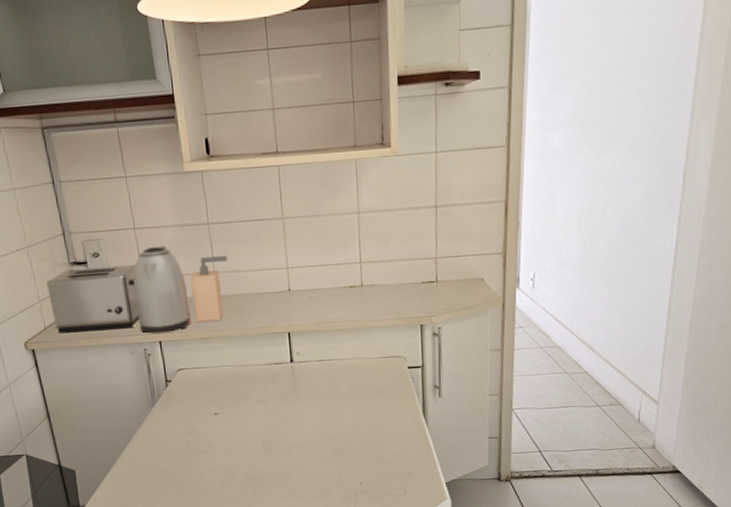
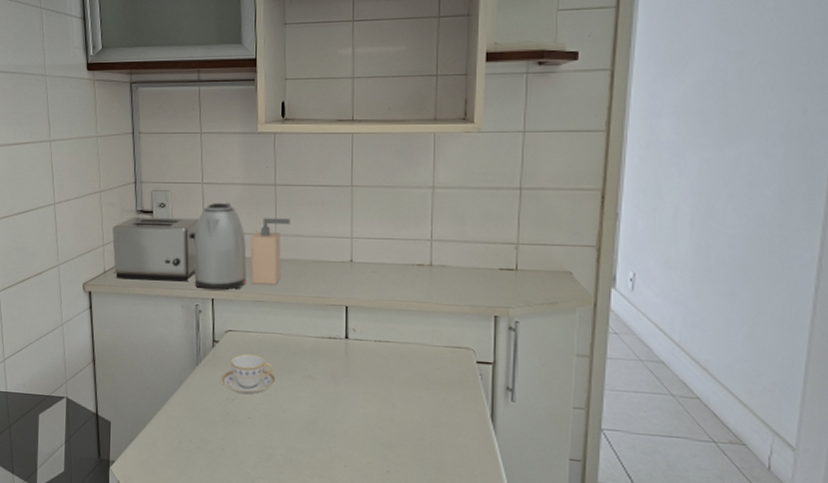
teacup: none [178,388,231,426] -> present [221,353,276,395]

